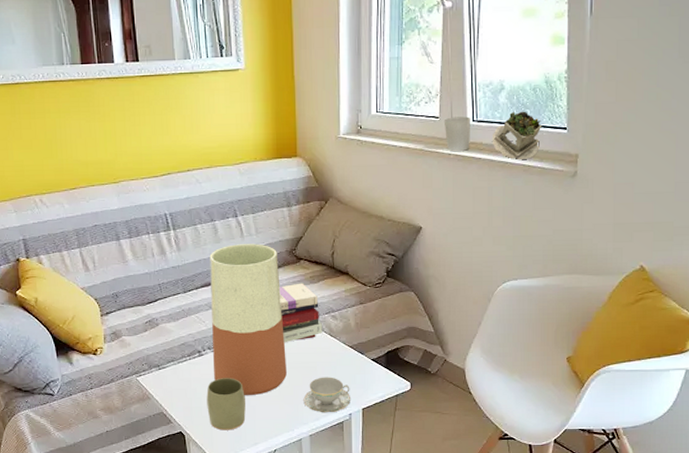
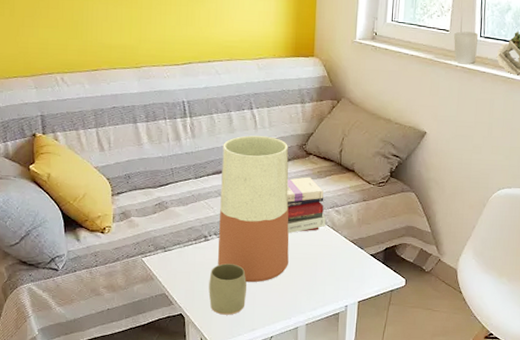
teacup: present [303,377,350,413] -> none [302,268,348,304]

